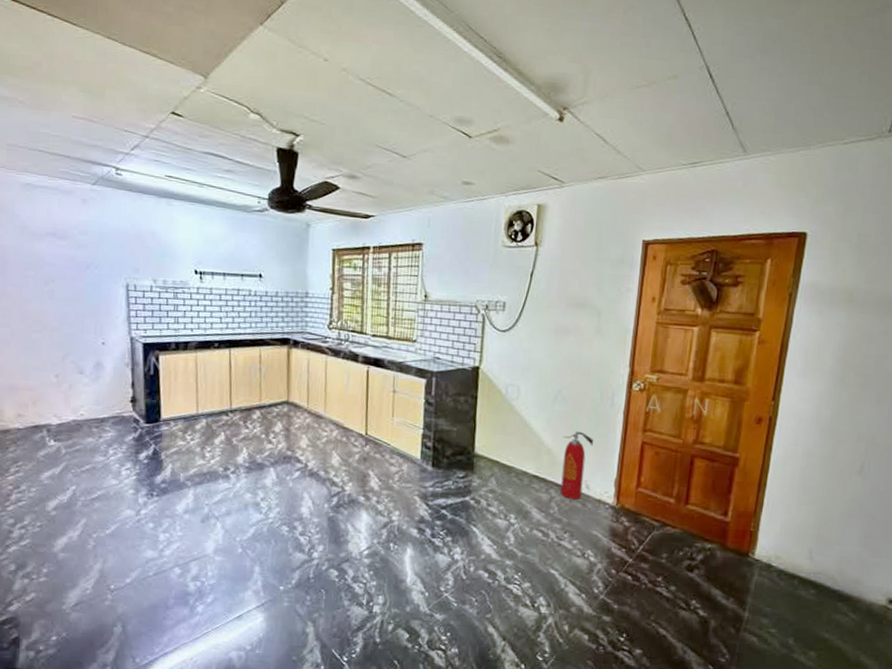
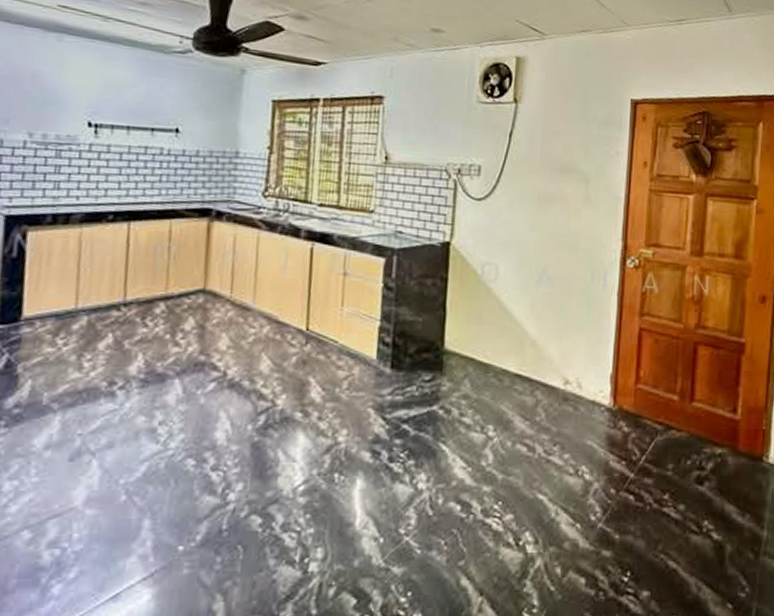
fire extinguisher: present [560,431,593,499] -> none [548,317,584,402]

